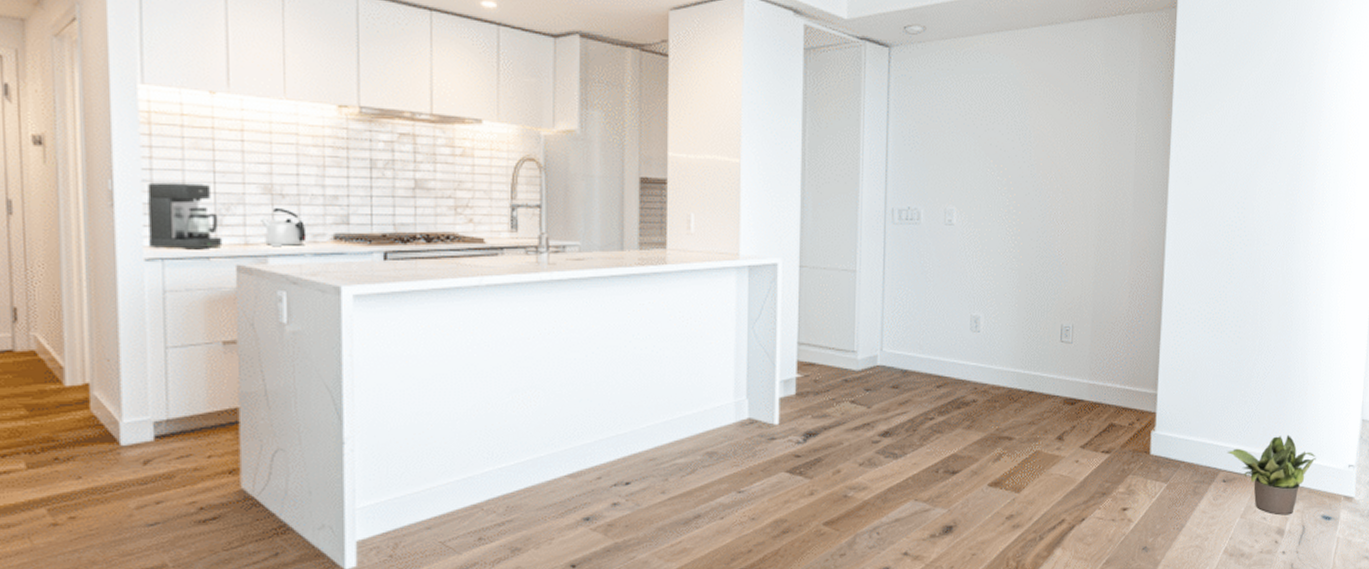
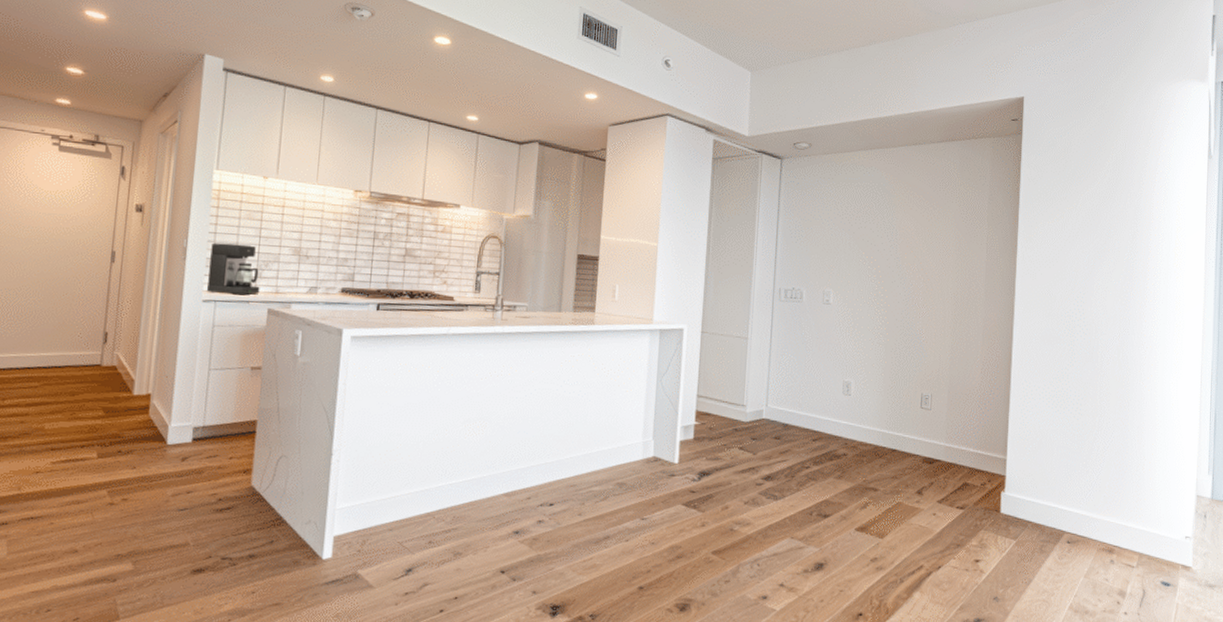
kettle: present [261,207,307,247] -> none [289,265,322,296]
potted plant: present [1227,434,1316,516] -> none [1071,504,1154,579]

